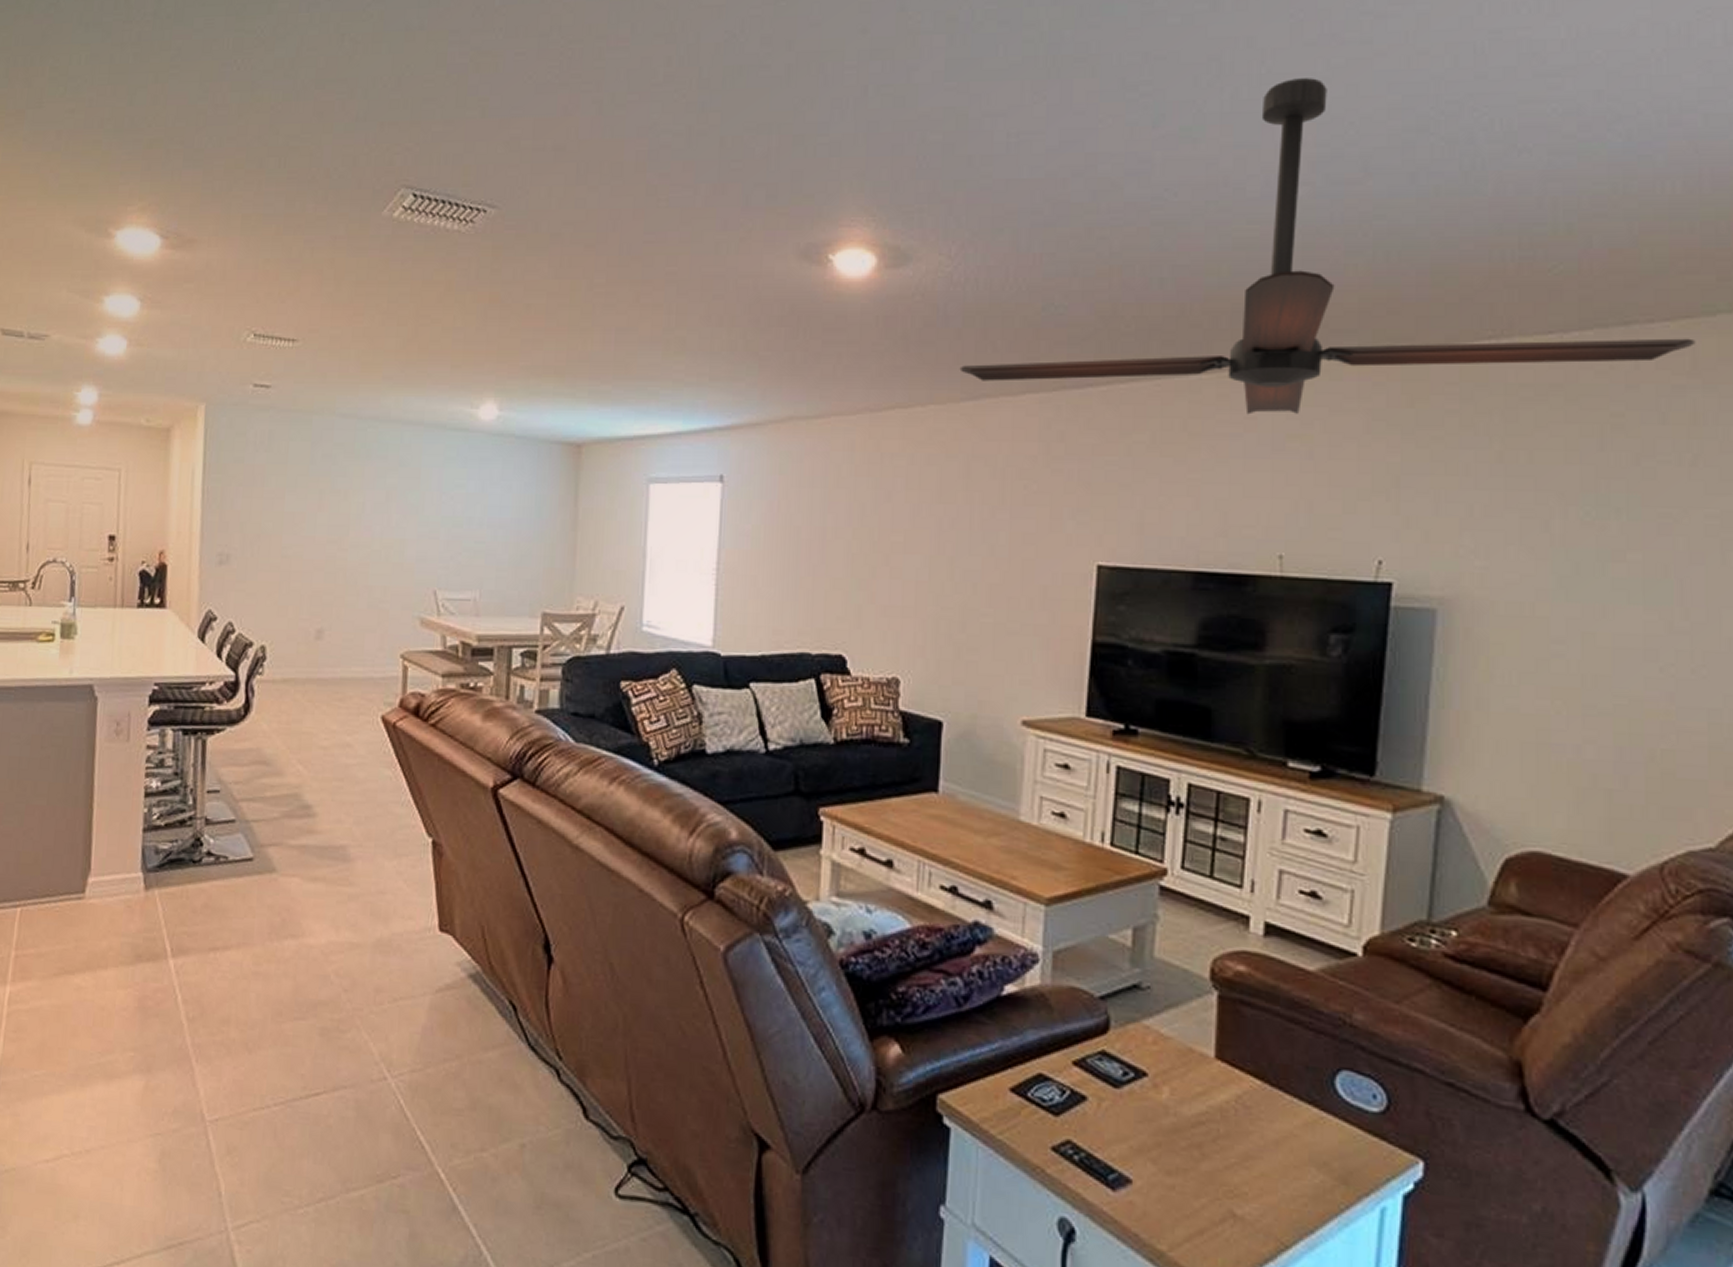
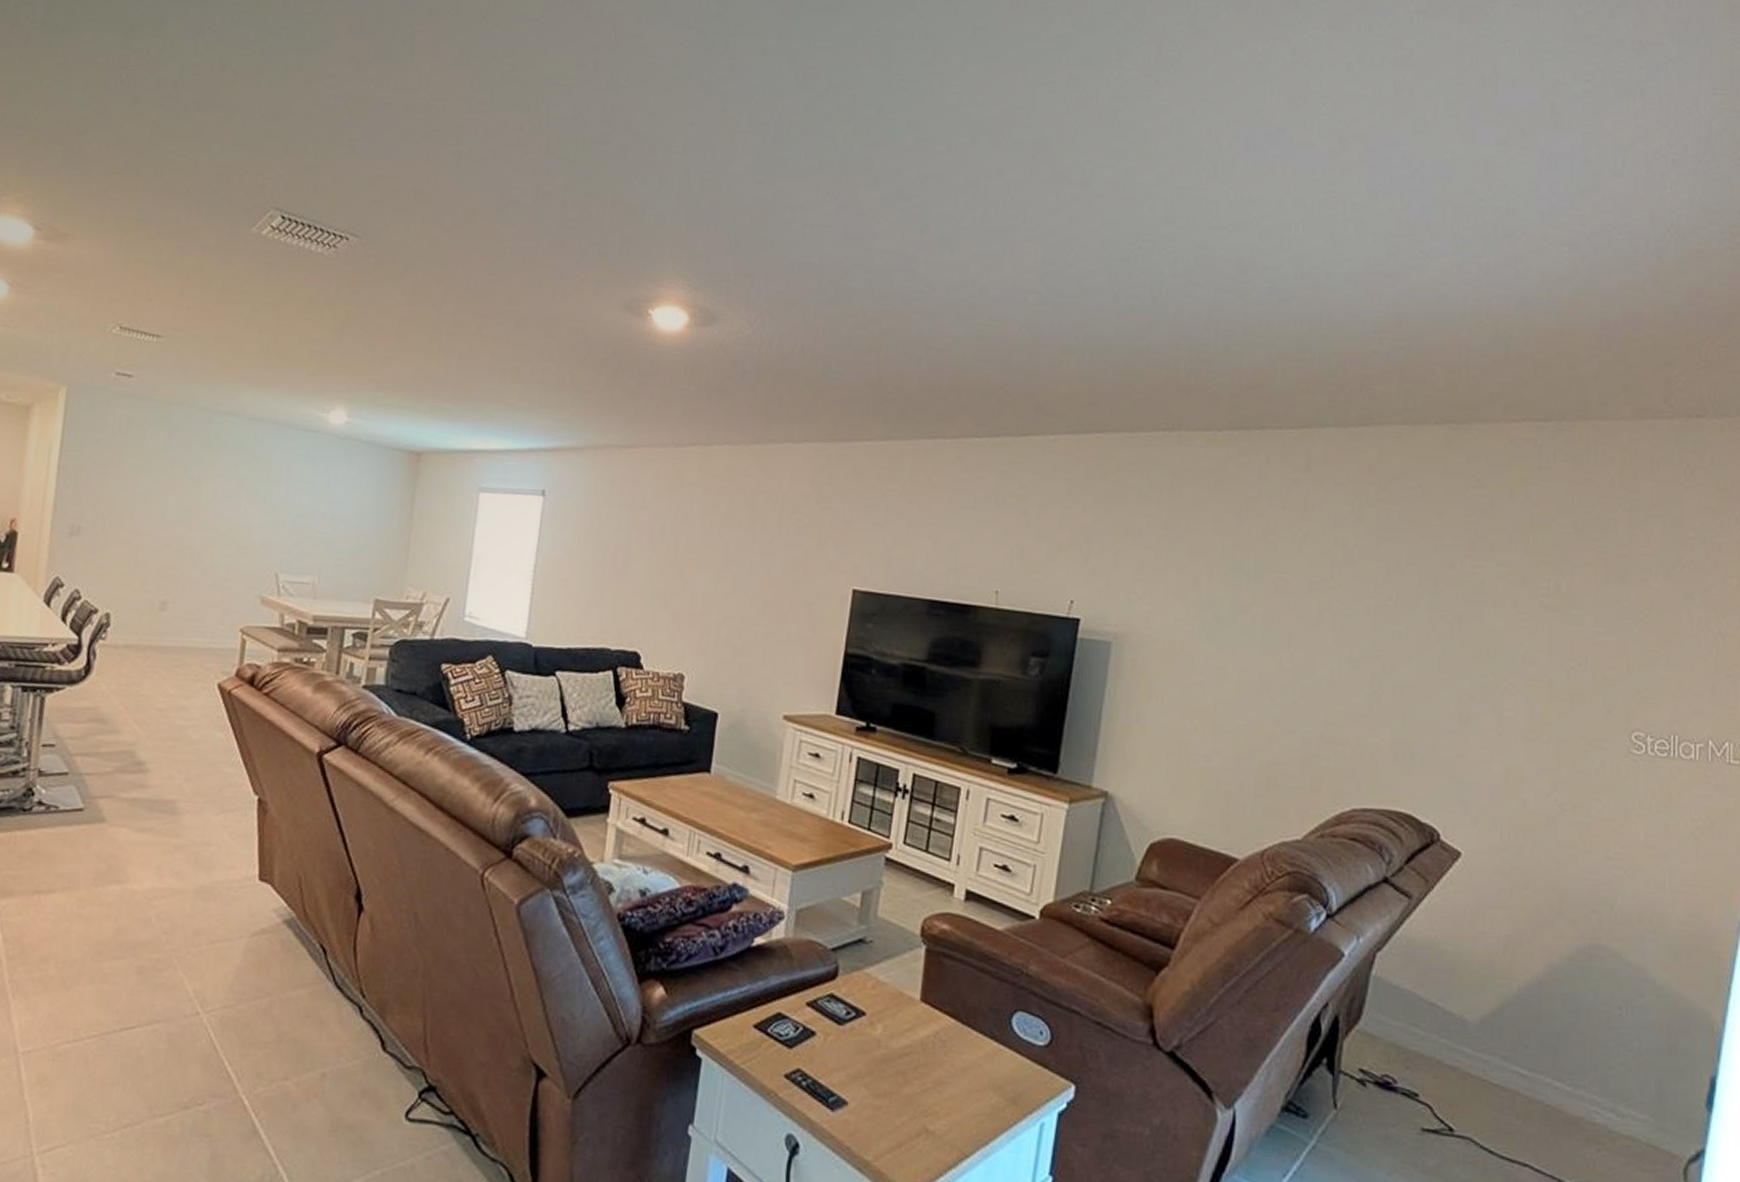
ceiling fan: present [959,78,1696,415] -> none [751,207,1310,478]

